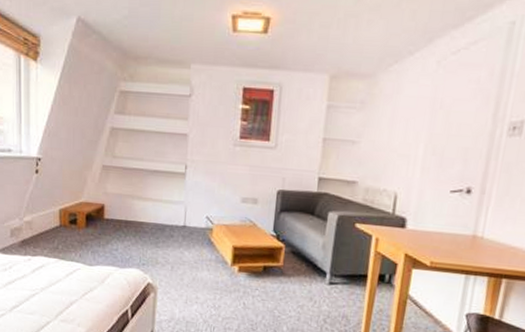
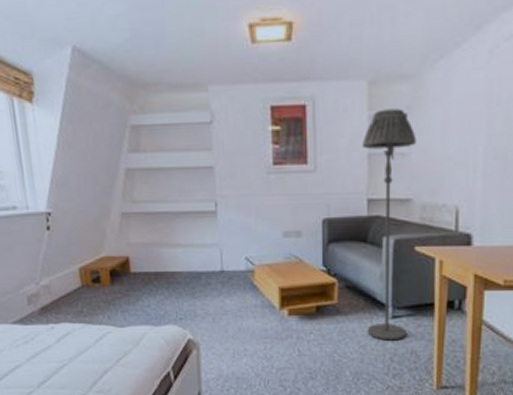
floor lamp: none [306,101,367,305] -> present [363,108,416,341]

